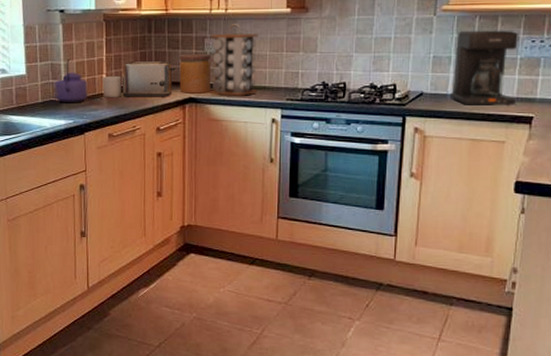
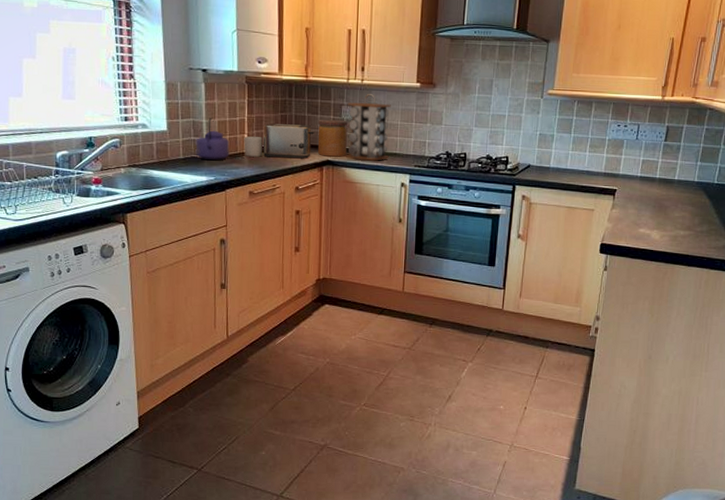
coffee maker: present [449,30,518,105] -> none [551,113,608,179]

